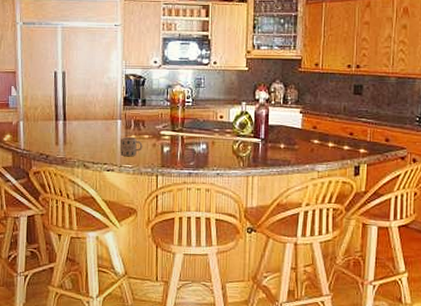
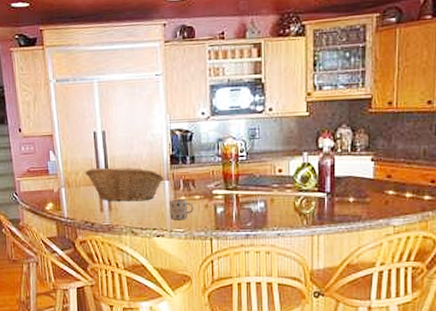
fruit basket: none [43,104,117,138] -> present [85,167,164,202]

